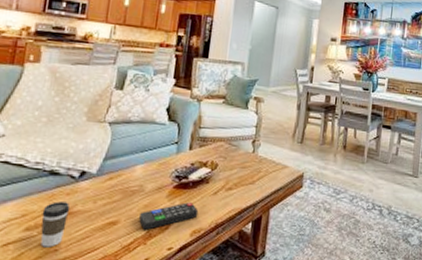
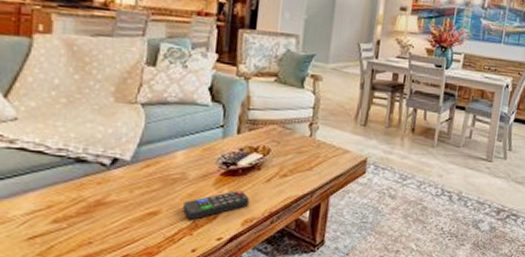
coffee cup: present [40,201,71,248] -> none [70,191,103,240]

